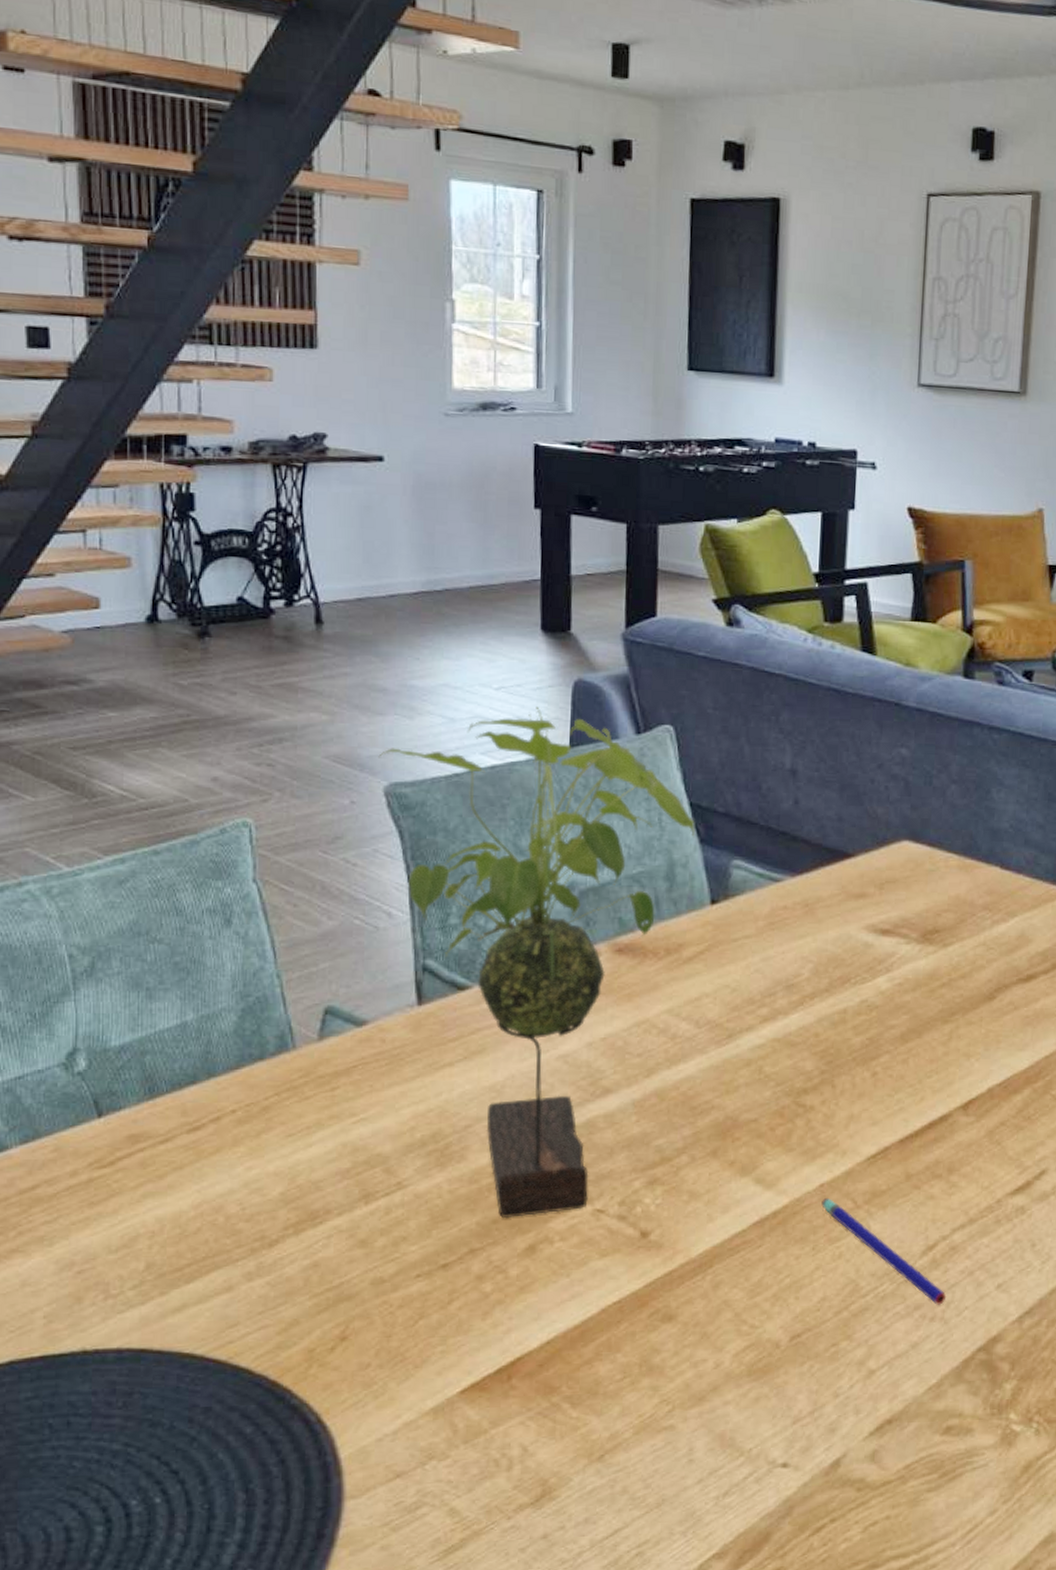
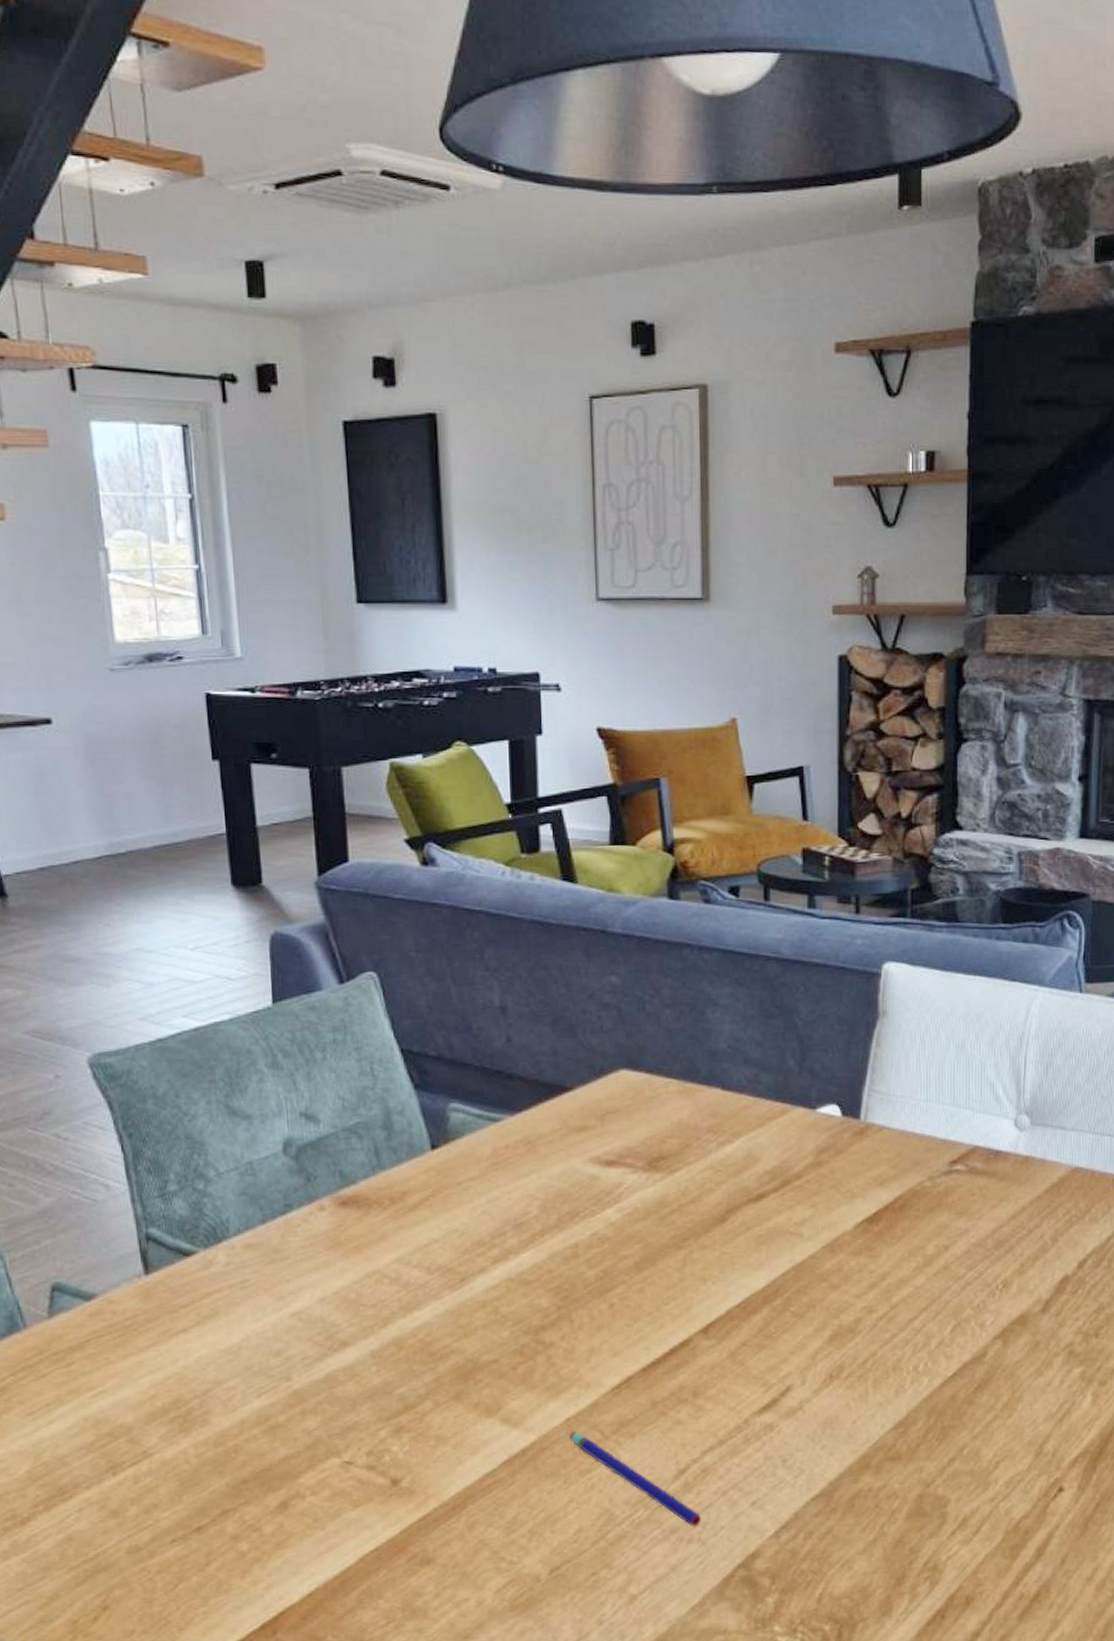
plant: present [378,706,695,1219] -> none [78,964,409,1478]

